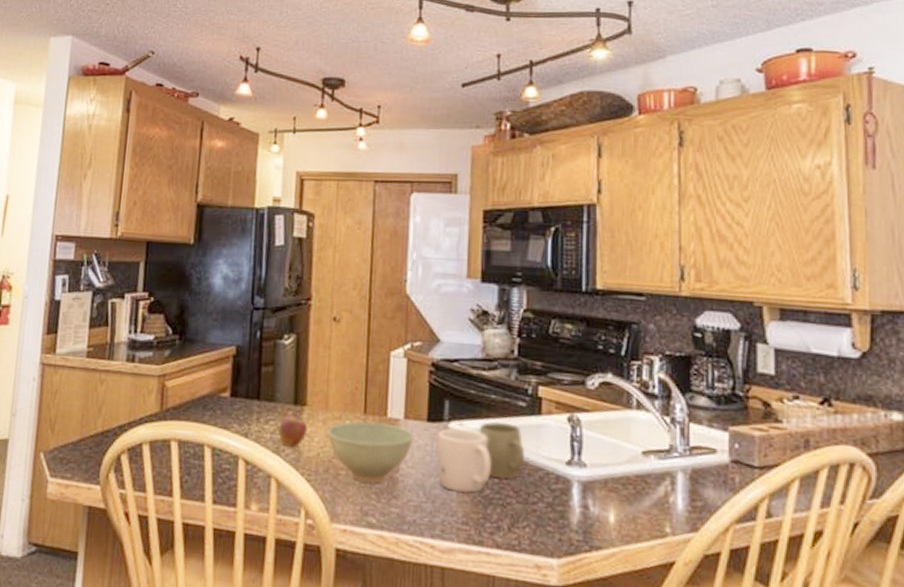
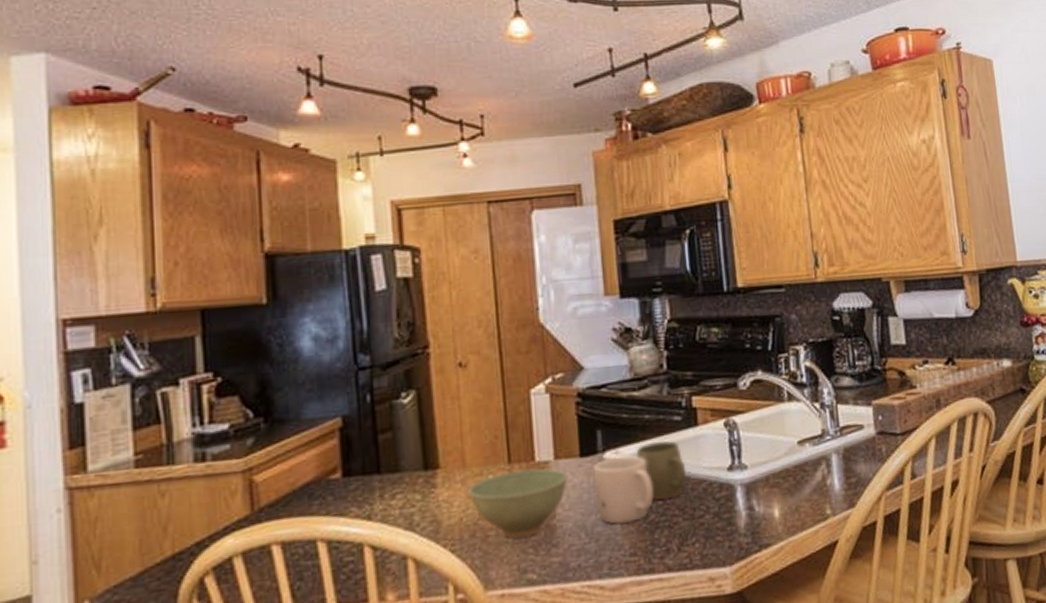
fruit: present [277,412,308,448] -> none [407,477,445,520]

